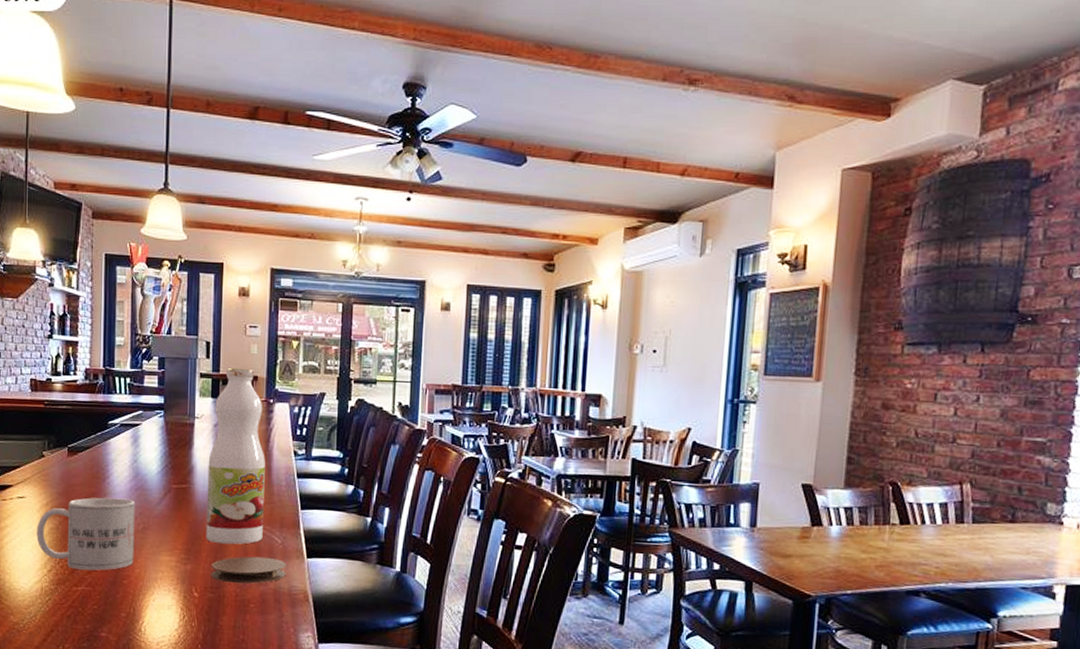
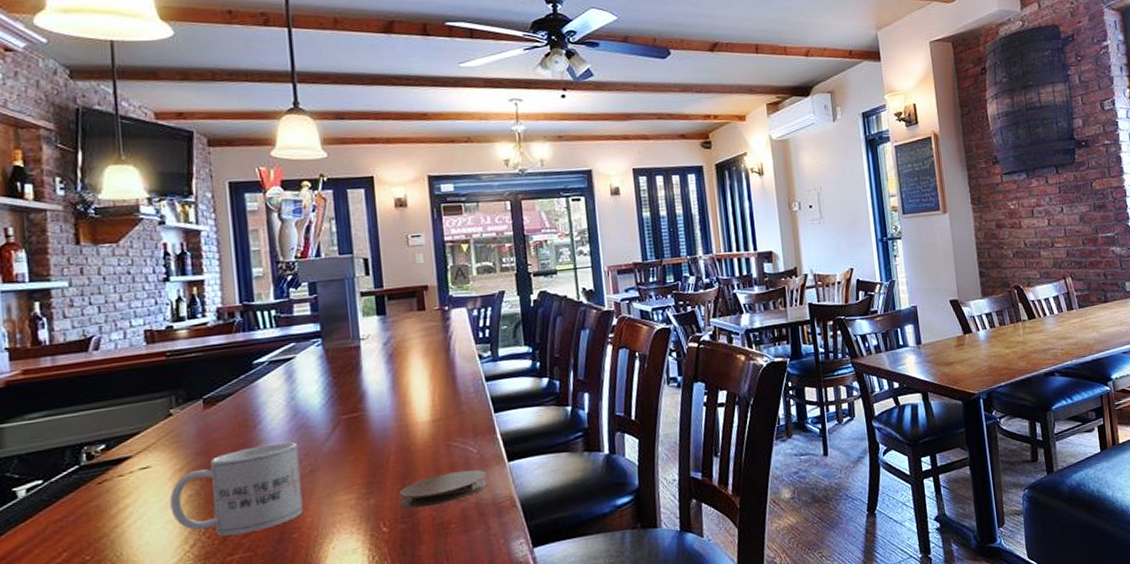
juice bottle: present [206,368,265,545] -> none [381,280,456,469]

